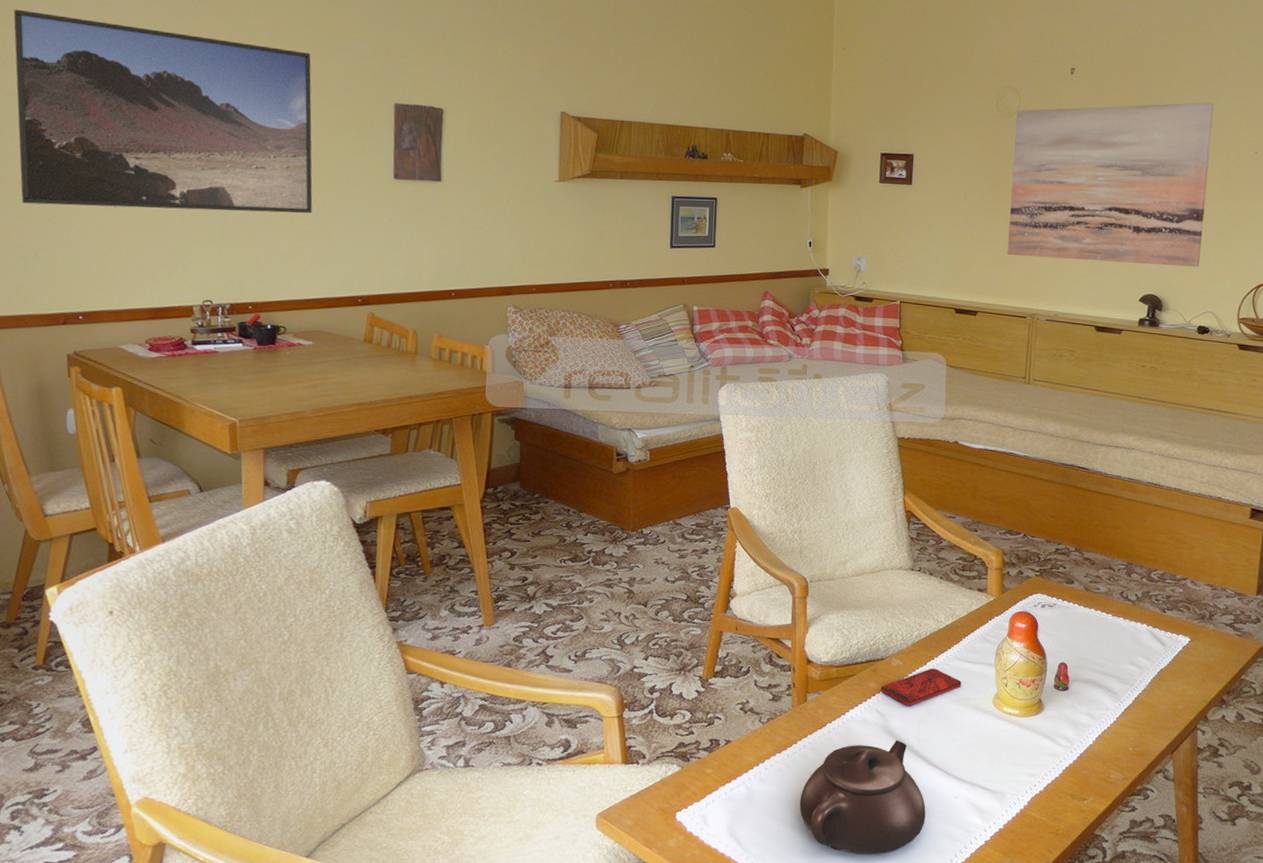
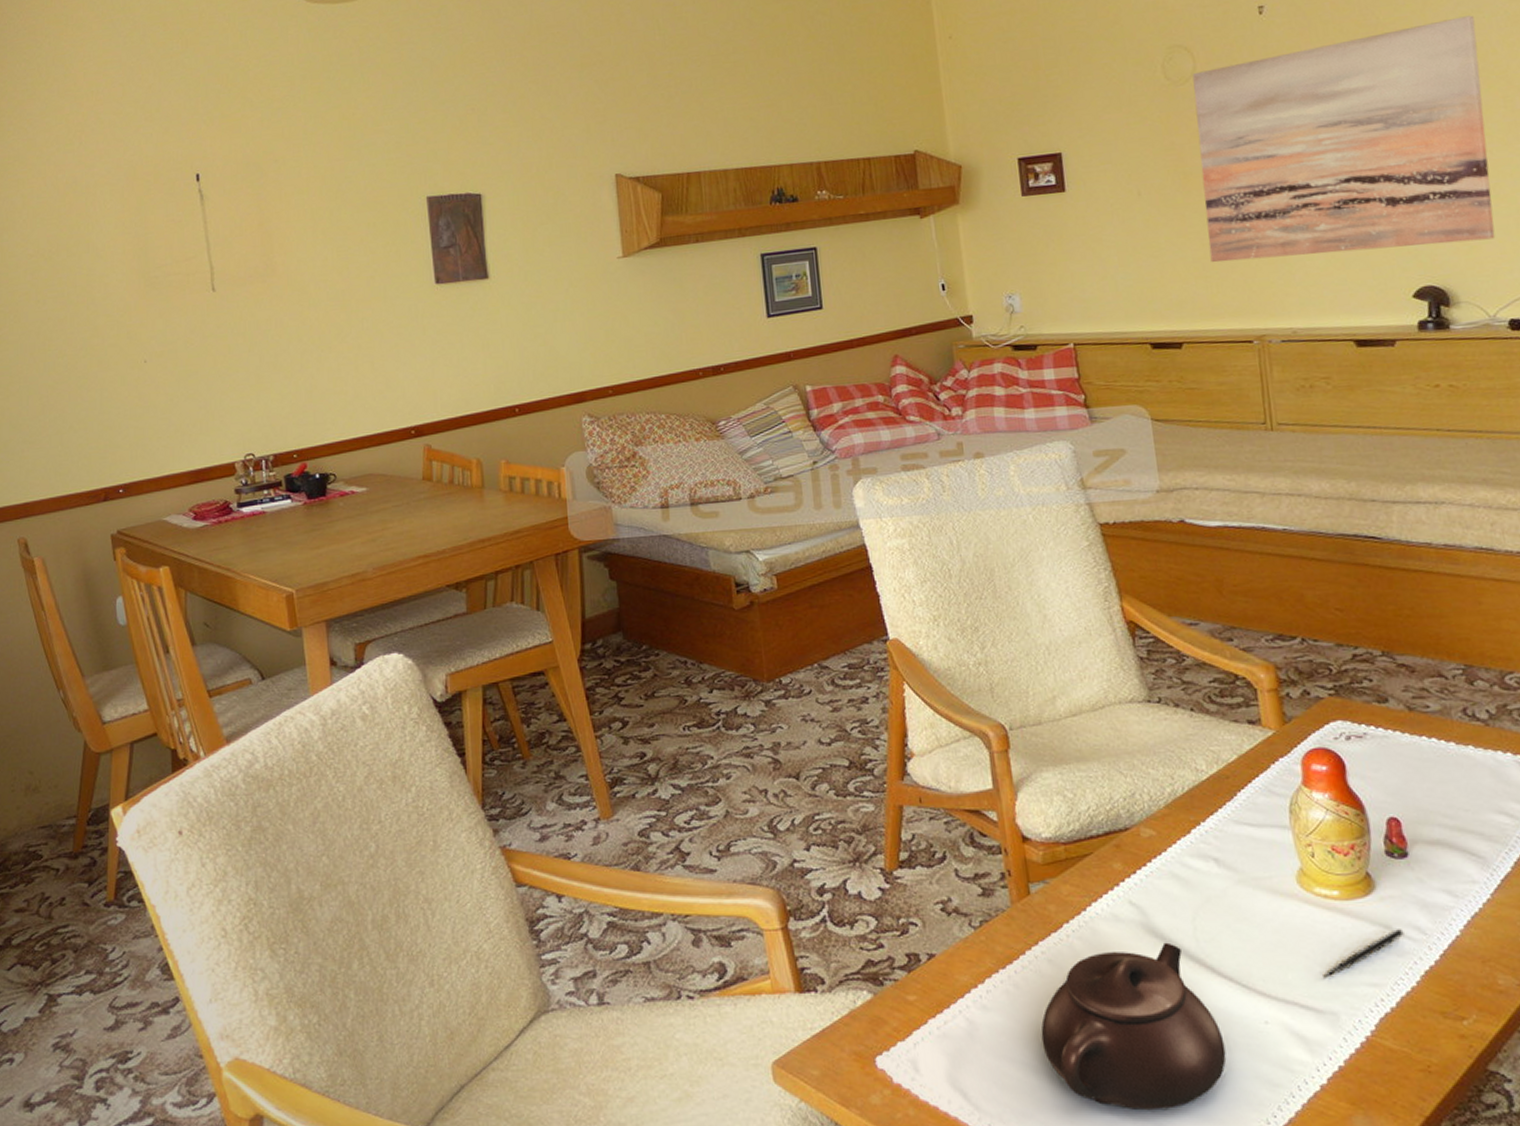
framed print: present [13,9,313,214] -> none [29,156,351,372]
smartphone: present [880,668,962,706] -> none [1130,837,1247,894]
pen: none [999,738,1057,769] -> present [1323,929,1404,978]

